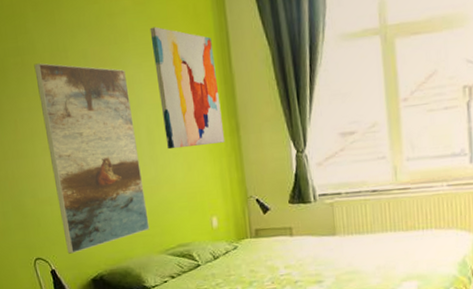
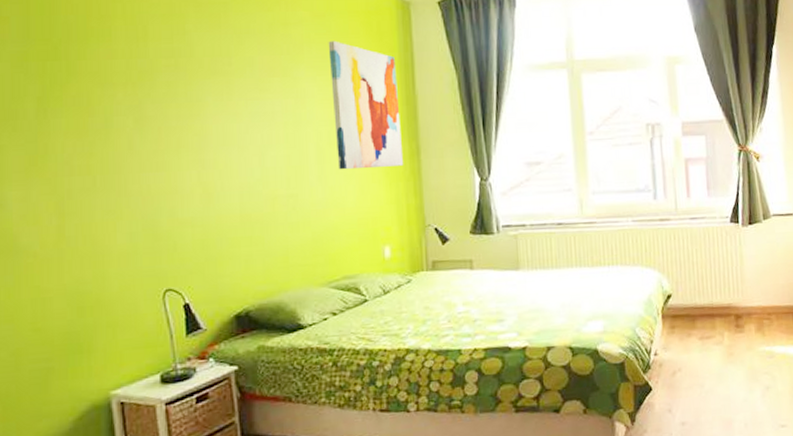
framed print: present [34,63,150,254] -> none [190,67,311,285]

